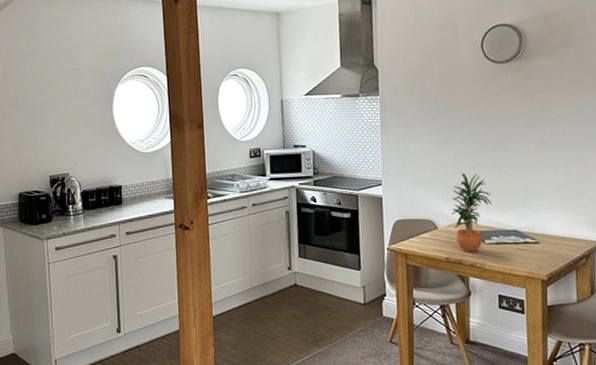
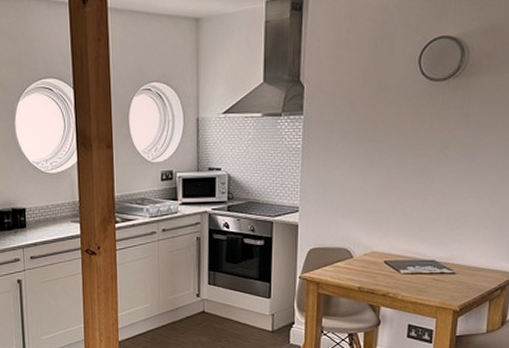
potted plant: present [452,173,491,252] -> none [369,200,411,282]

